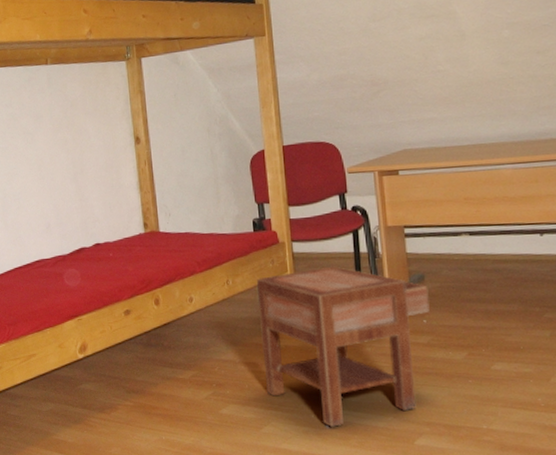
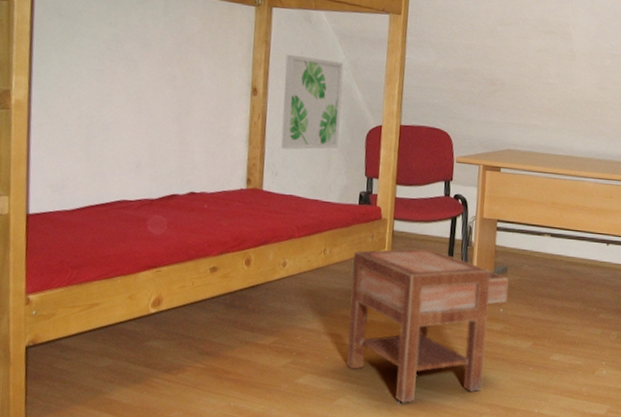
wall art: none [161,95,225,190] -> present [280,54,344,150]

